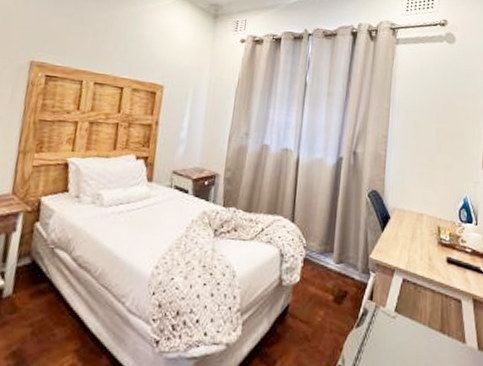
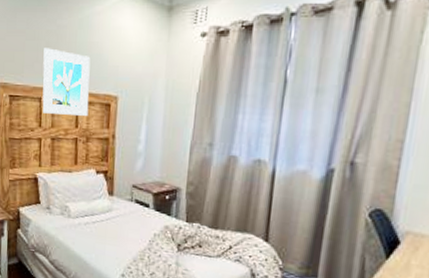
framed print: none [82,33,140,102] -> present [42,48,91,116]

